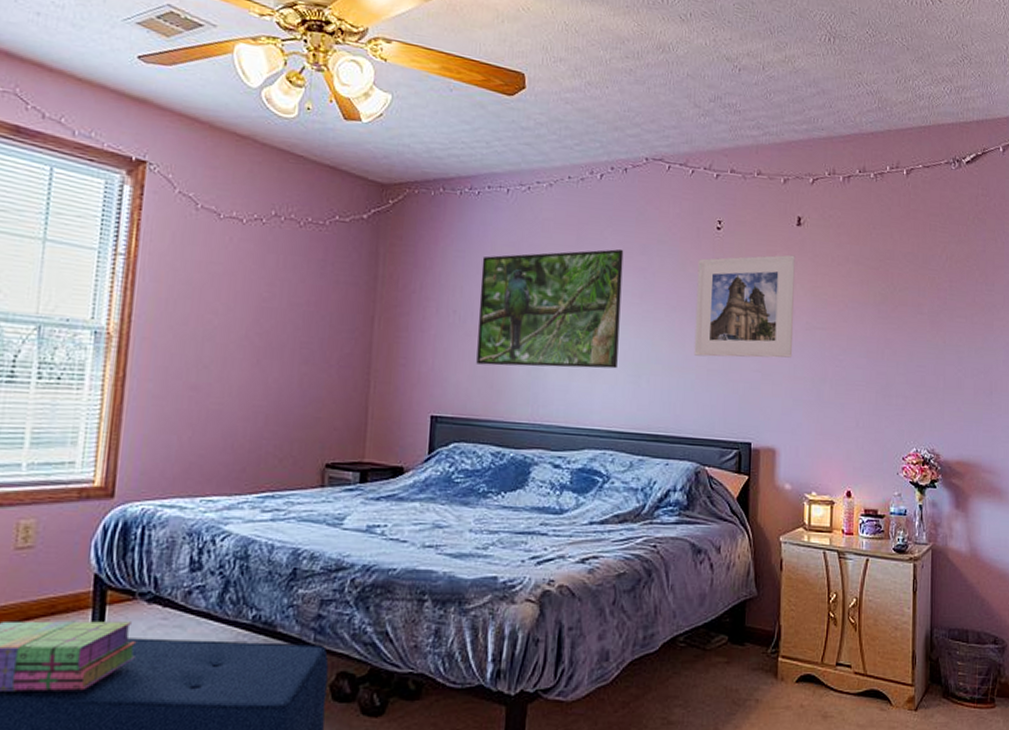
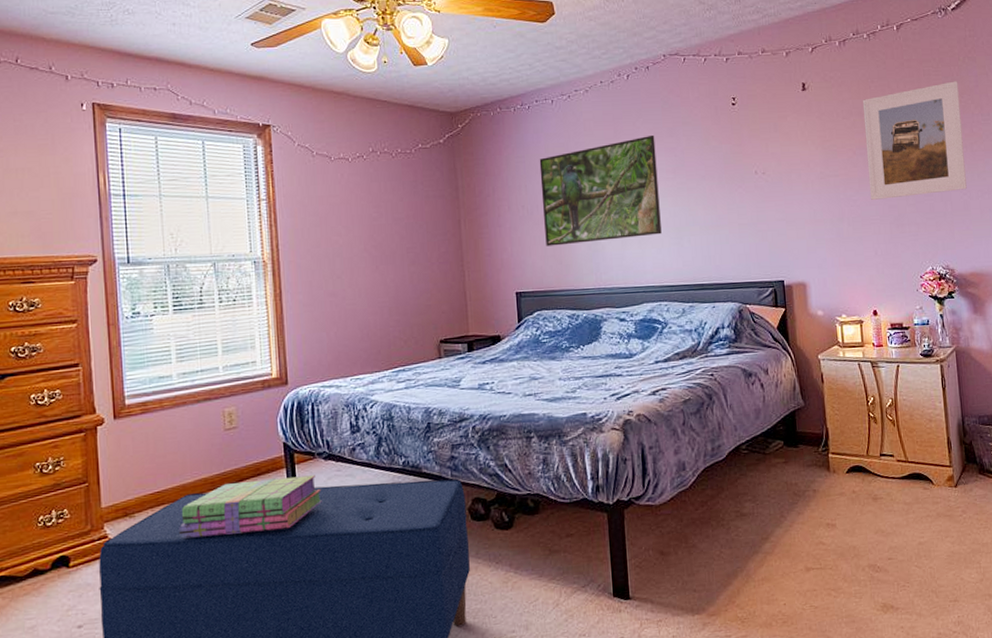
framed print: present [693,254,795,358] -> none [719,116,812,214]
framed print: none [857,241,965,366] -> present [862,81,967,200]

